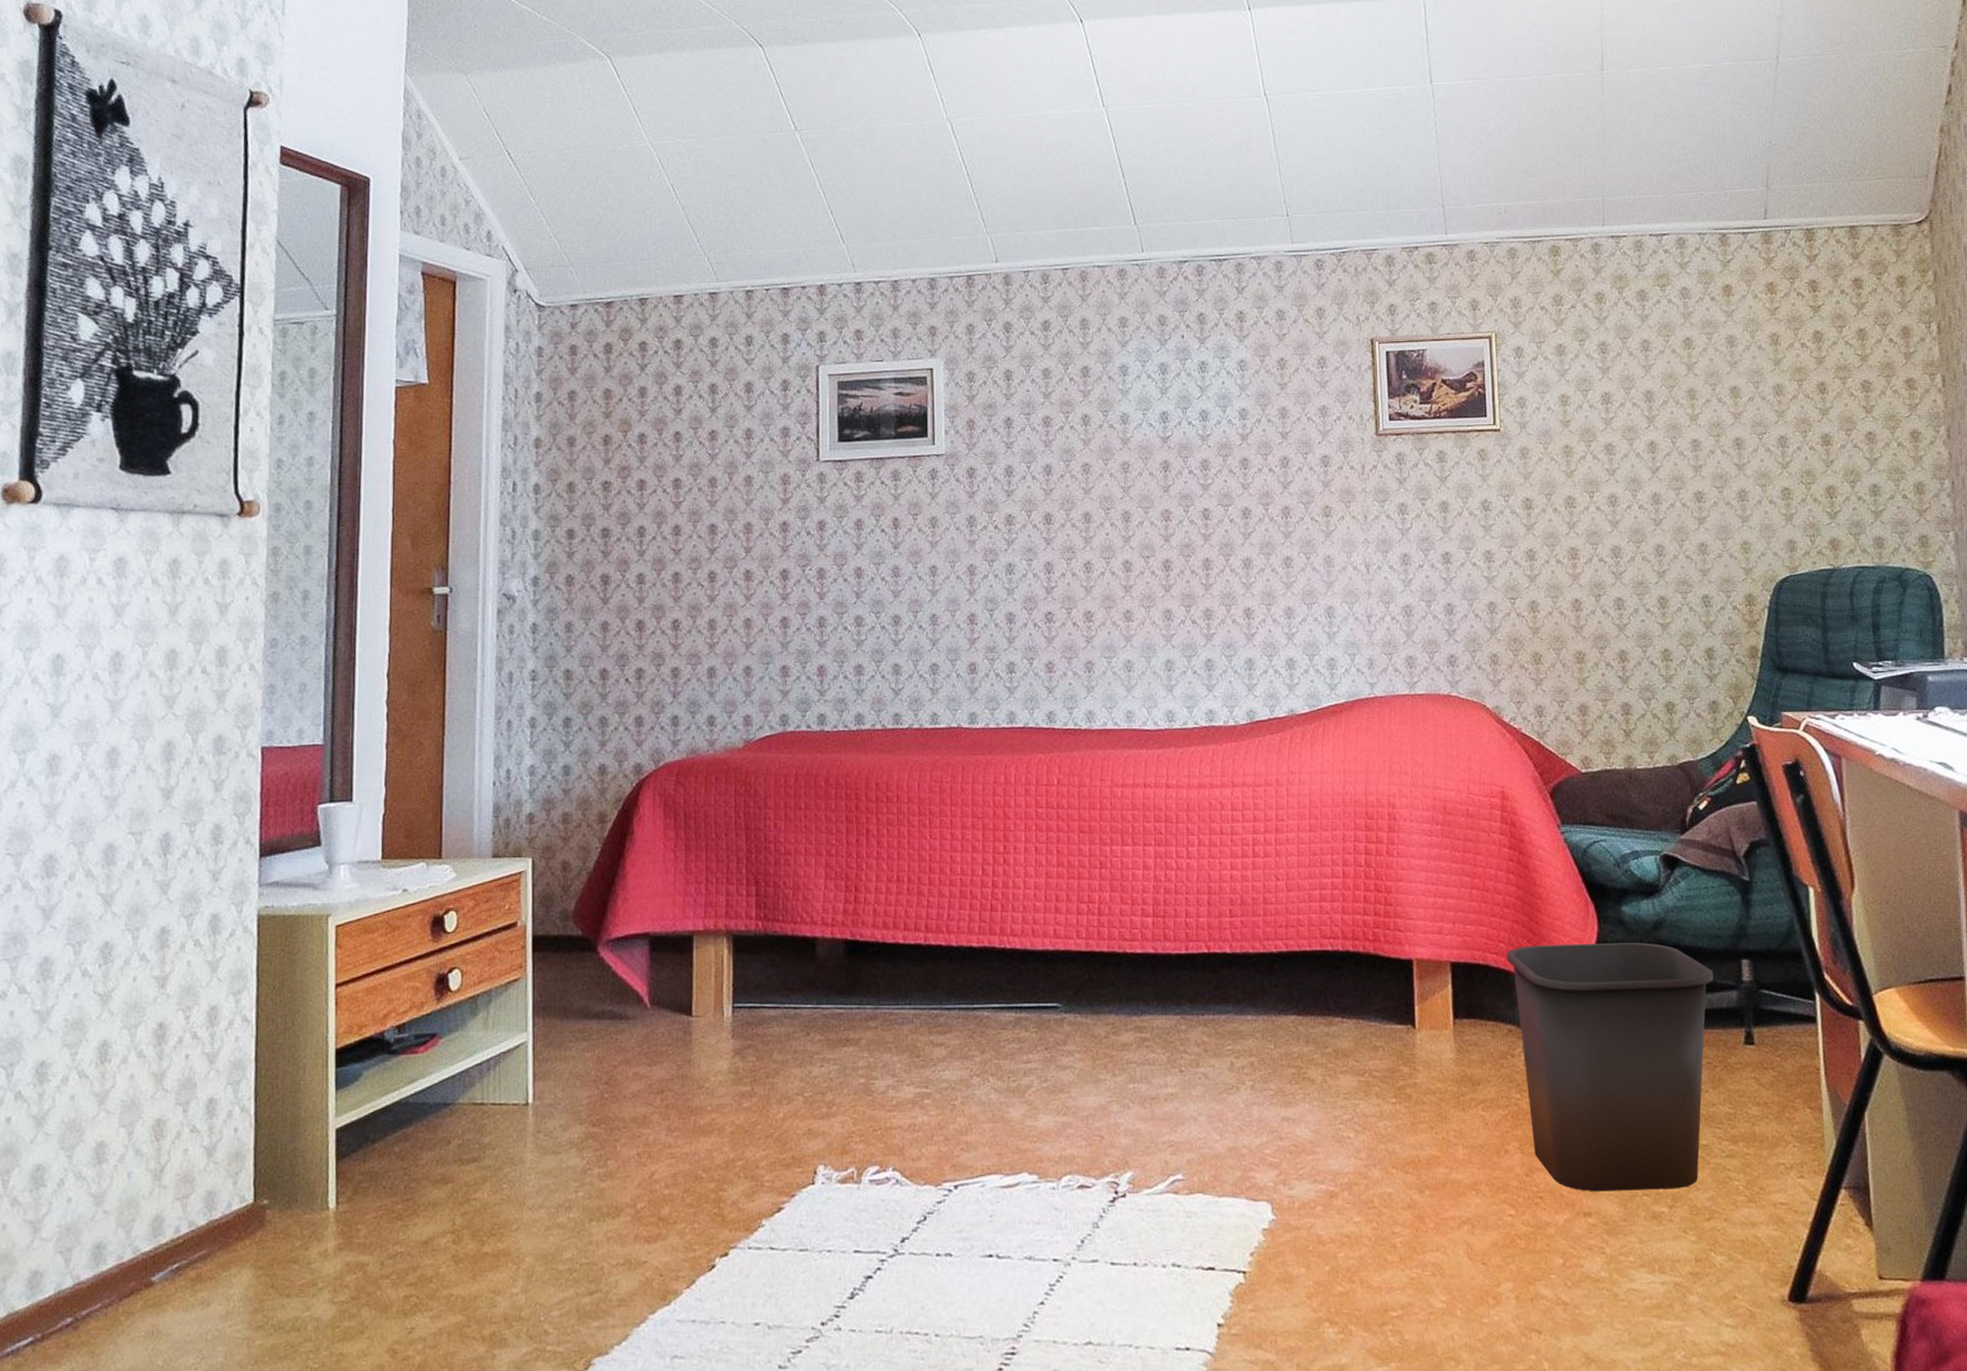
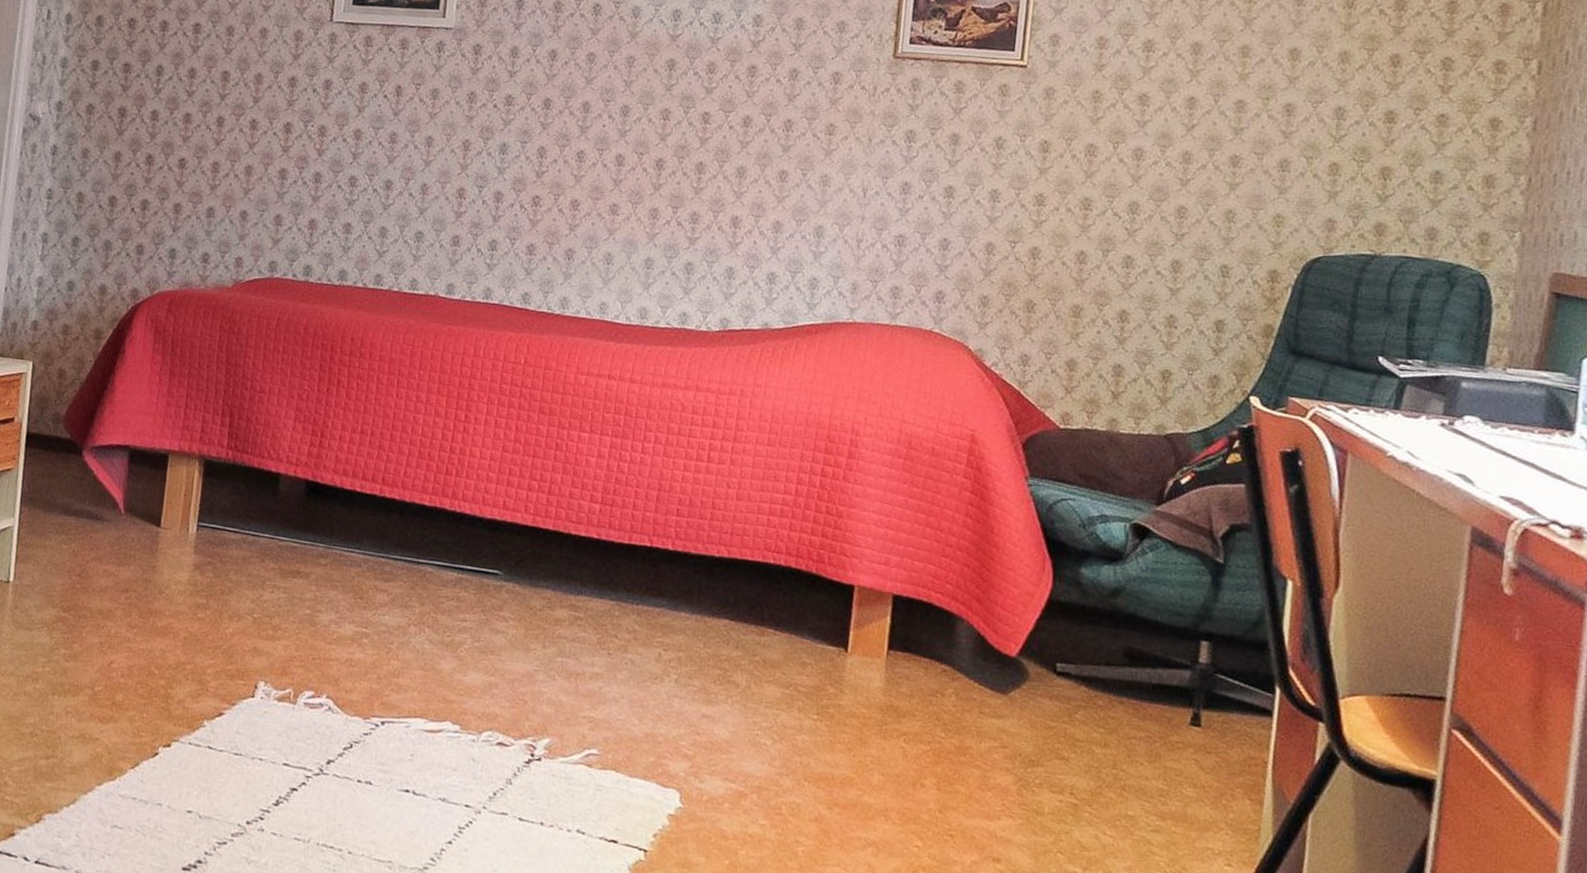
waste bin: present [1506,942,1714,1192] -> none [951,591,1169,853]

